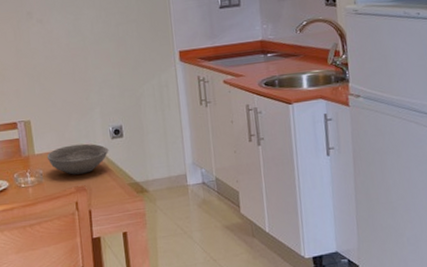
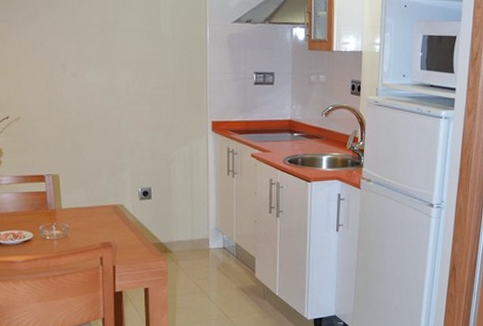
bowl: present [46,143,109,175] -> none [74,202,137,231]

